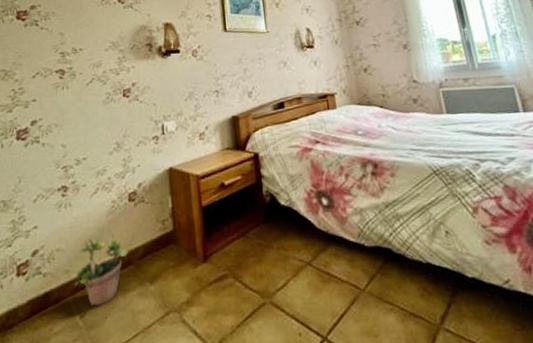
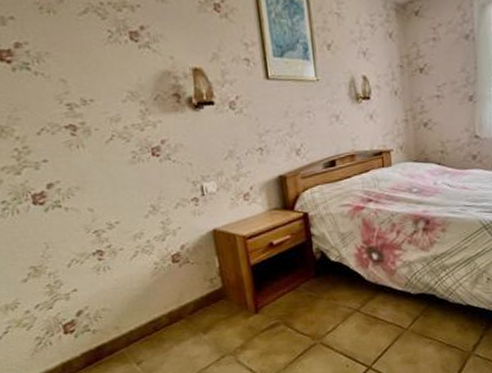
potted plant: present [75,225,128,306] -> none [126,285,178,355]

